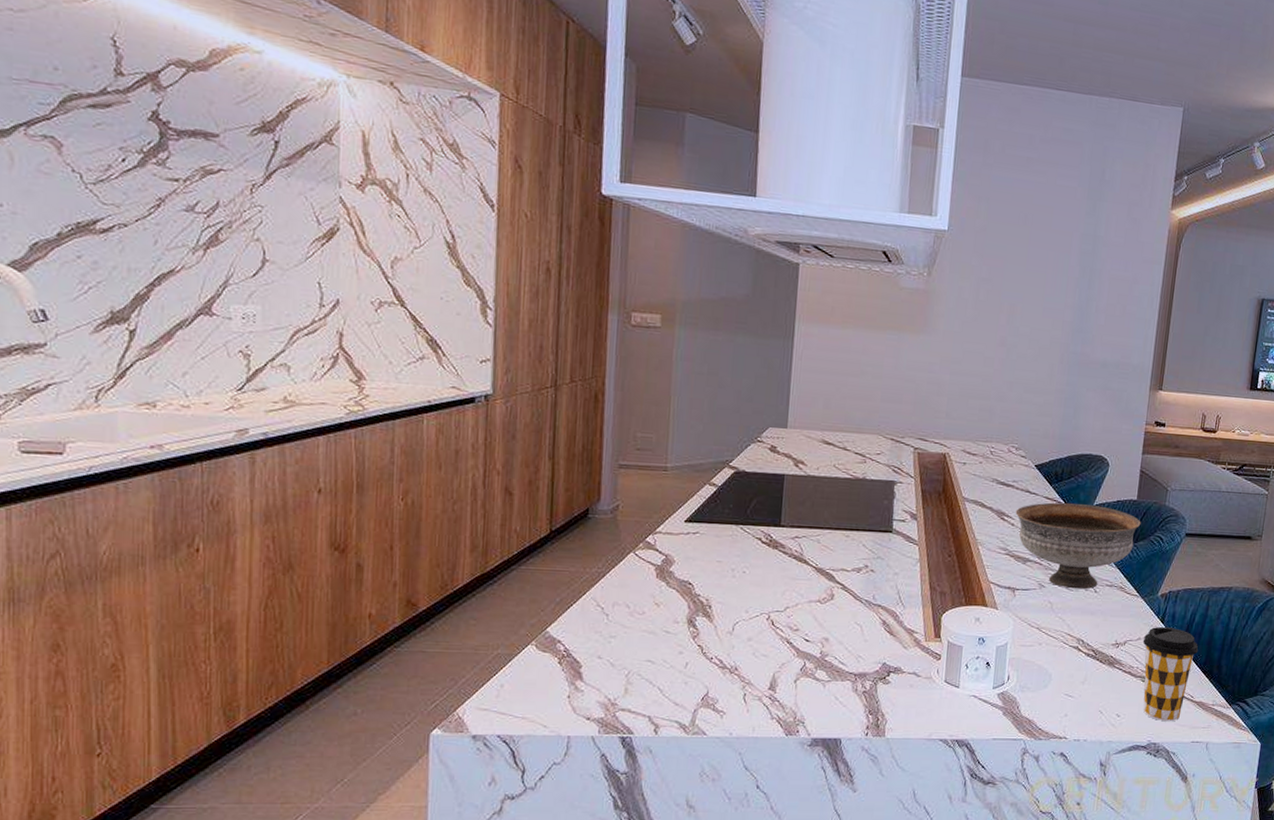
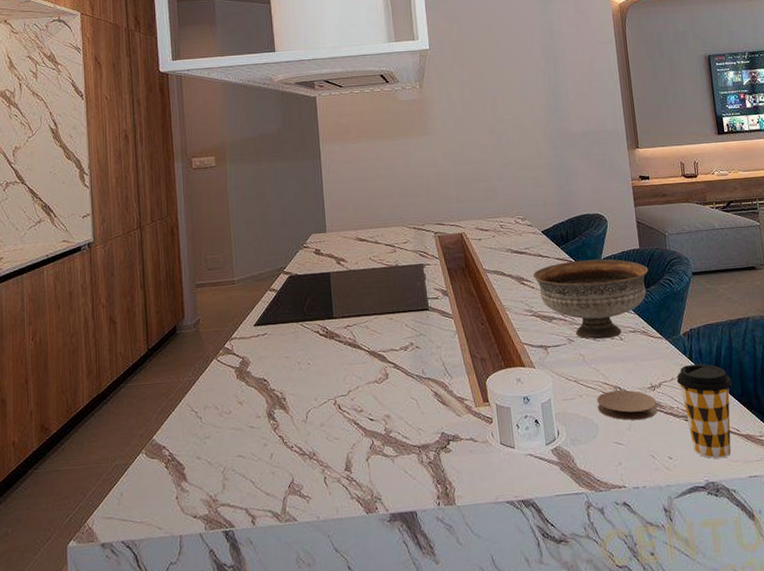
coaster: none [1055,643,1118,676] -> present [597,390,658,421]

